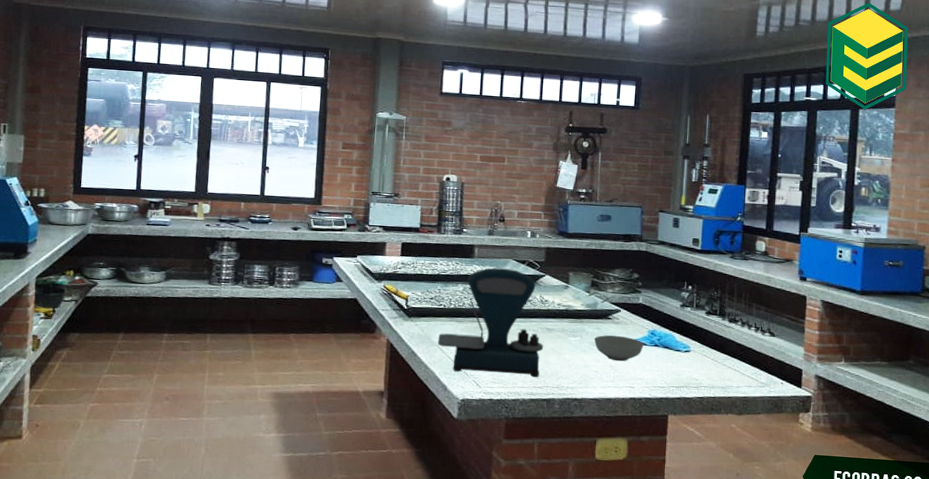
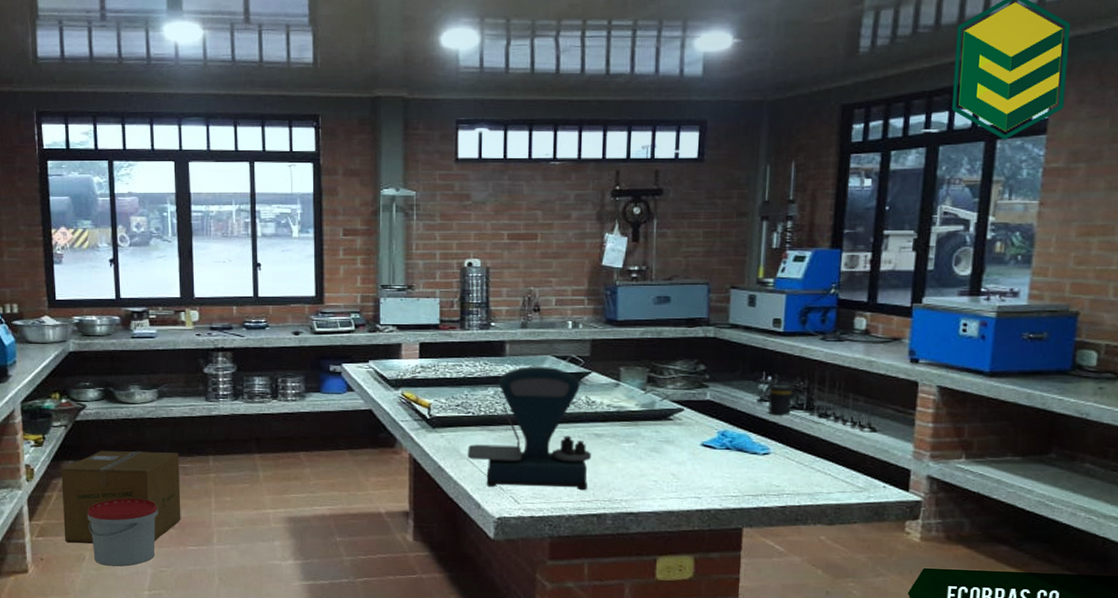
box: none [62,325,180,412] -> present [61,451,181,543]
bucket: none [86,370,155,435] -> present [87,498,158,567]
bowl: present [594,335,644,362] -> none [652,438,713,469]
cylinder: none [689,292,708,320] -> present [768,384,793,416]

